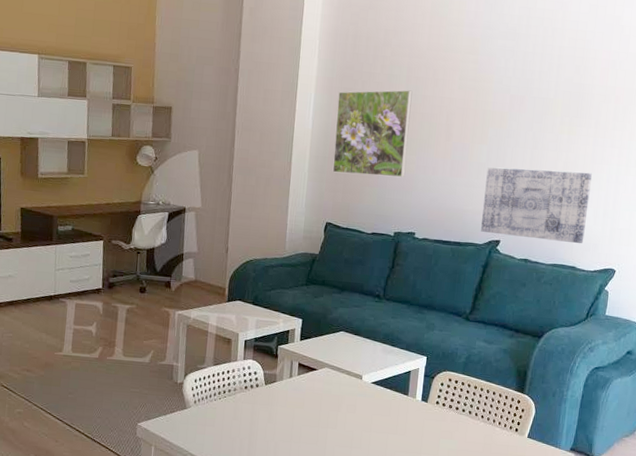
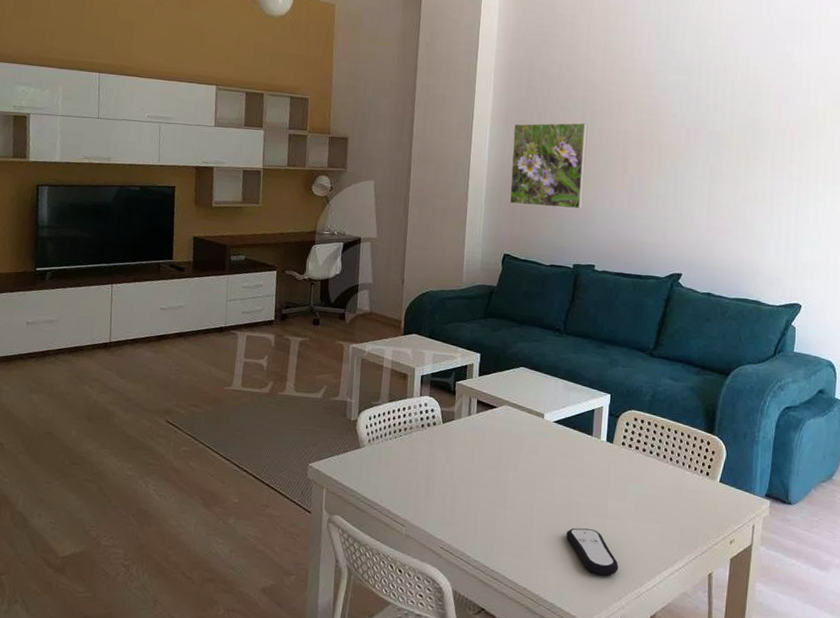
wall art: present [481,167,592,244] -> none [662,199,771,278]

